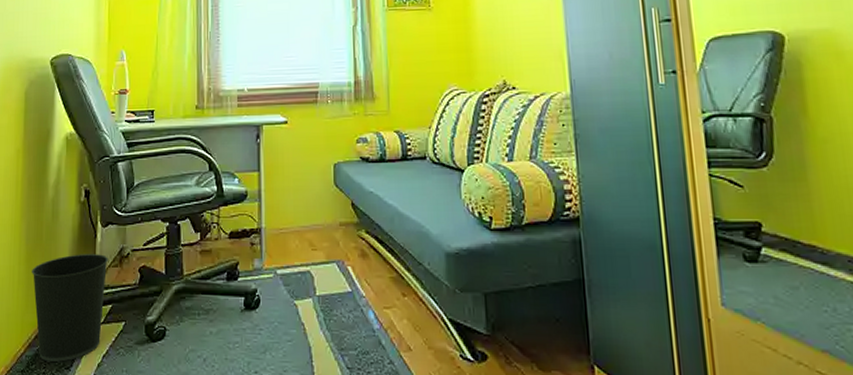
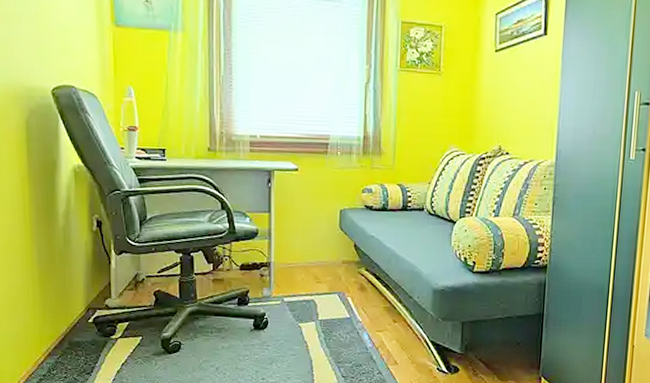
wastebasket: present [32,254,108,362] -> none [47,277,123,368]

